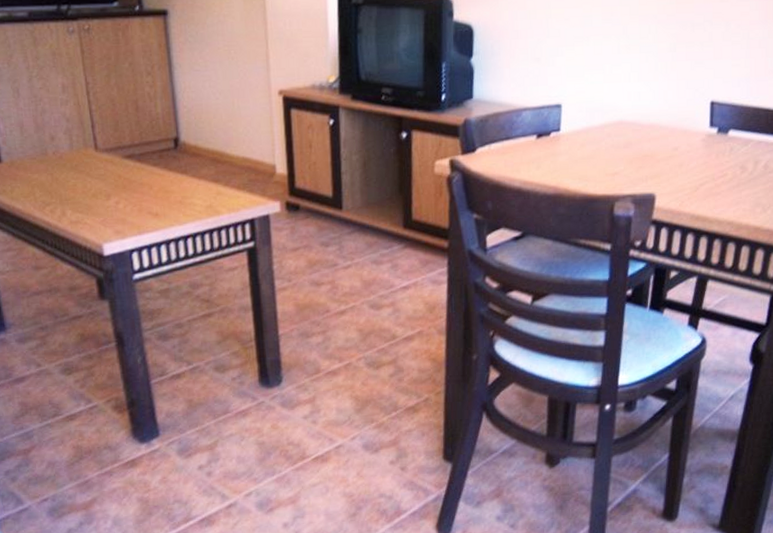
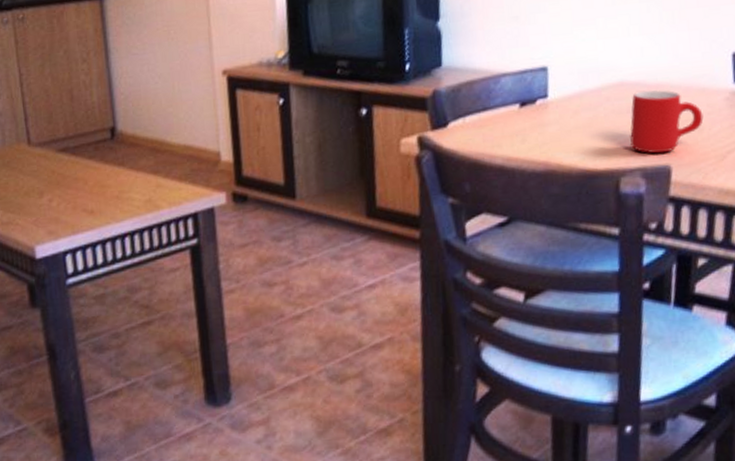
mug: none [625,130,684,184] -> present [629,90,704,154]

